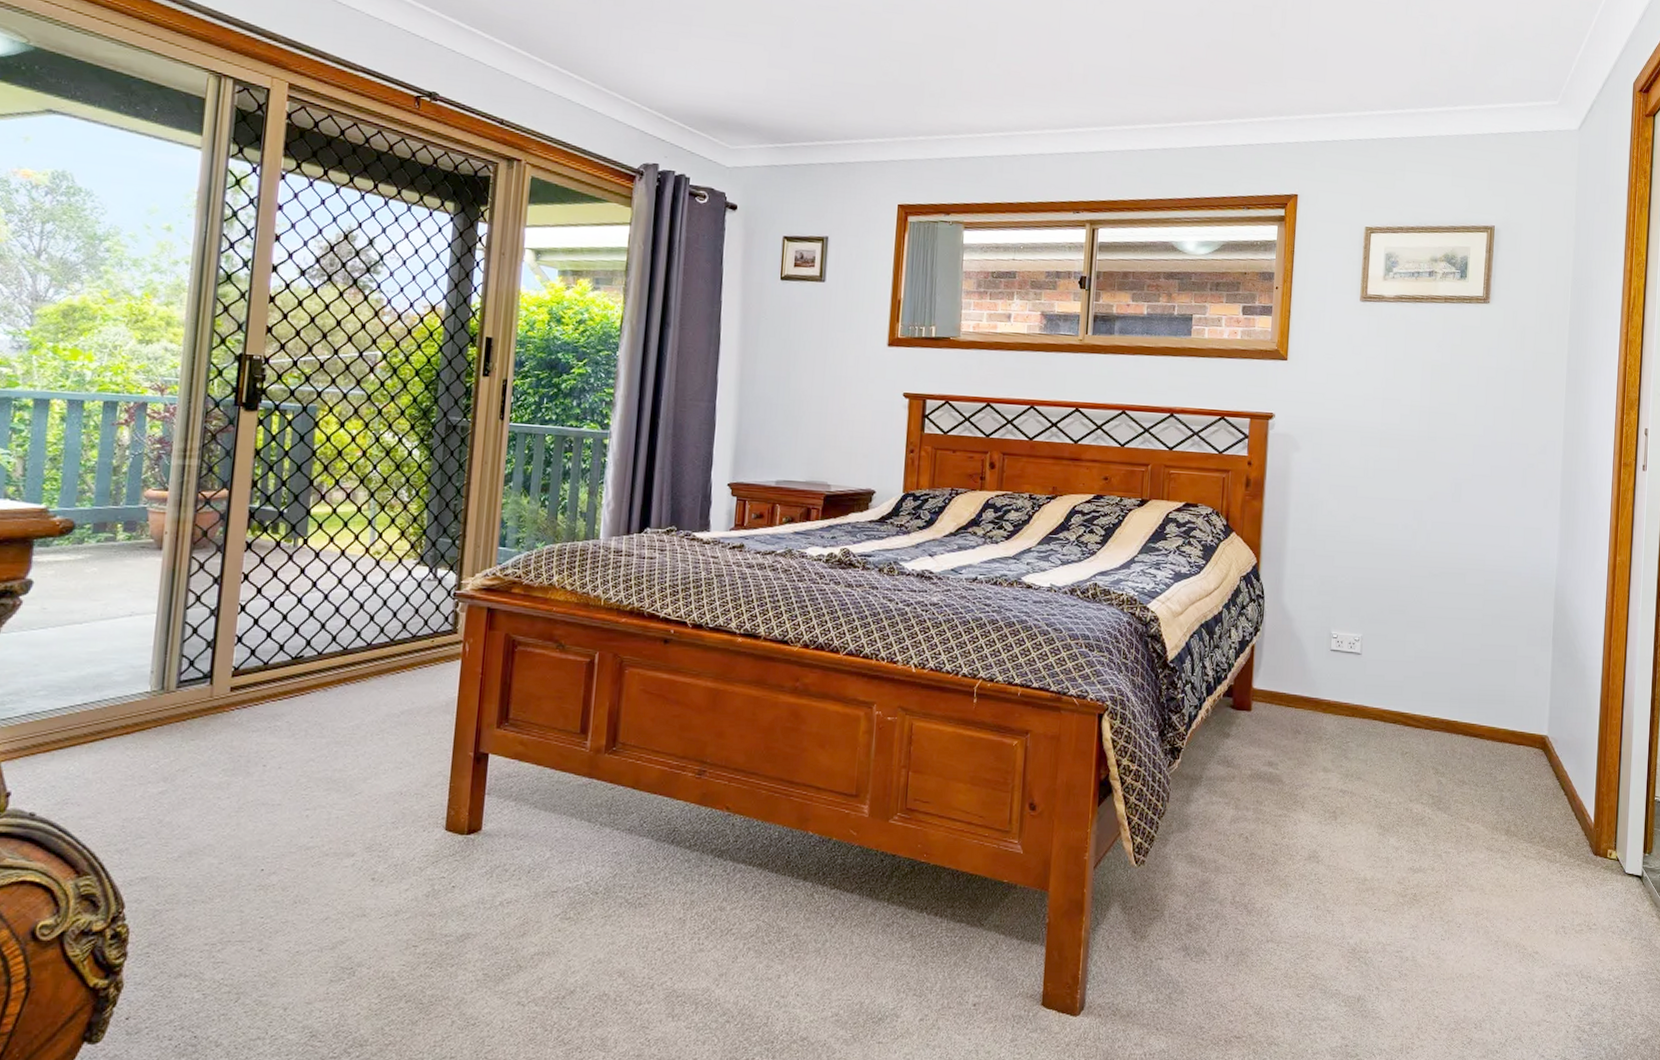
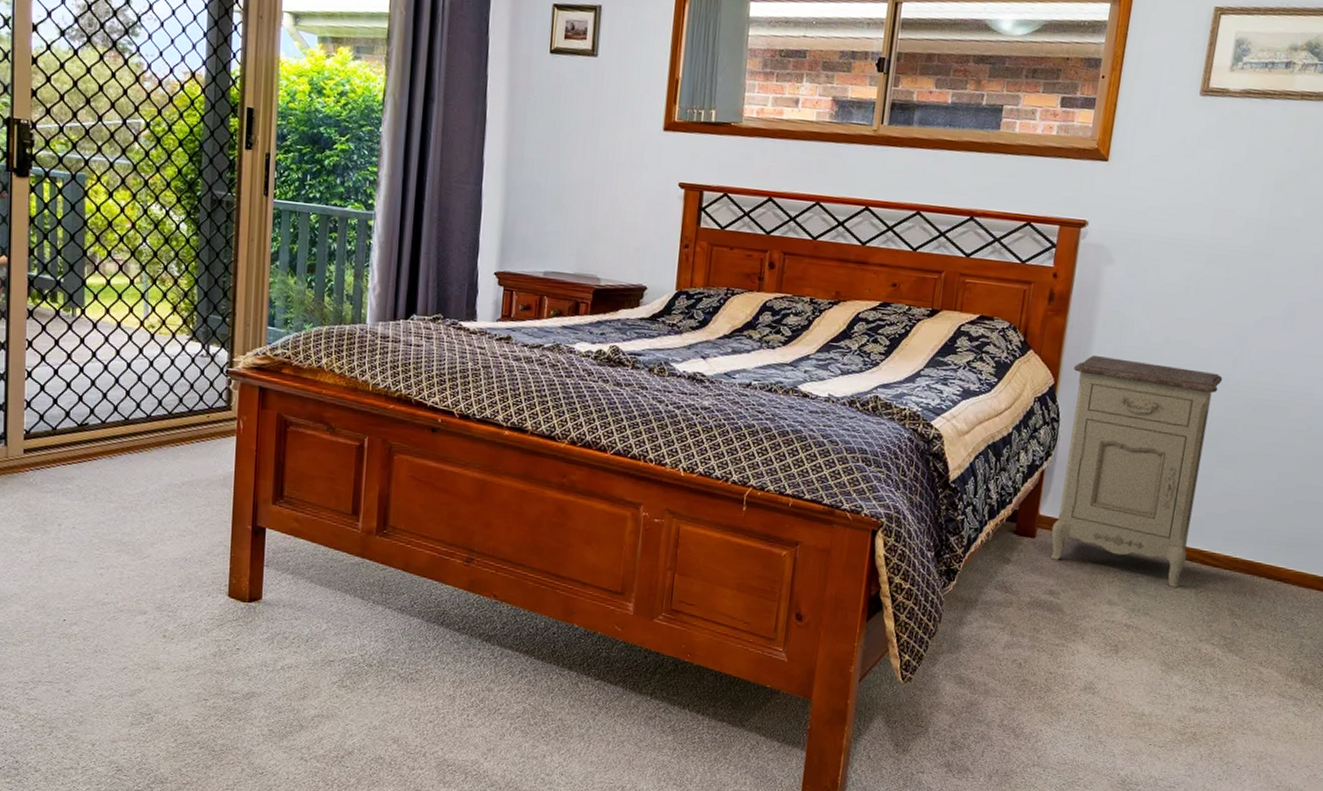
nightstand: none [1265,535,1405,751] -> present [1051,356,1223,589]

